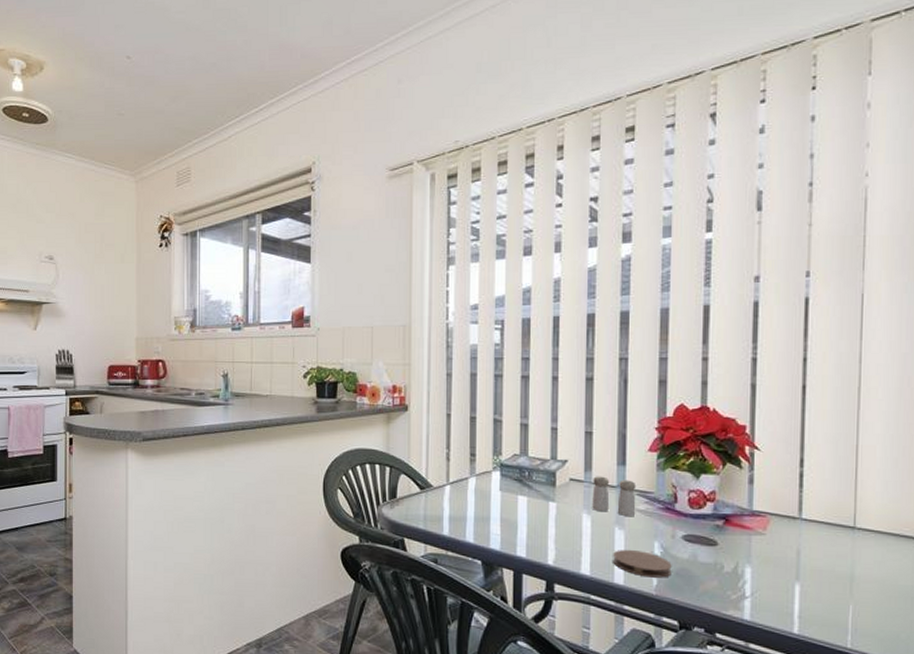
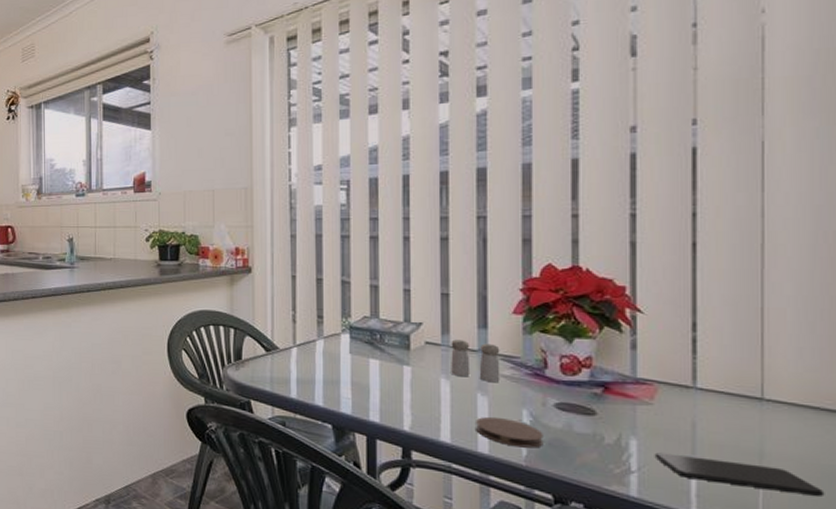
smartphone: none [765,579,901,615] -> present [654,452,825,498]

